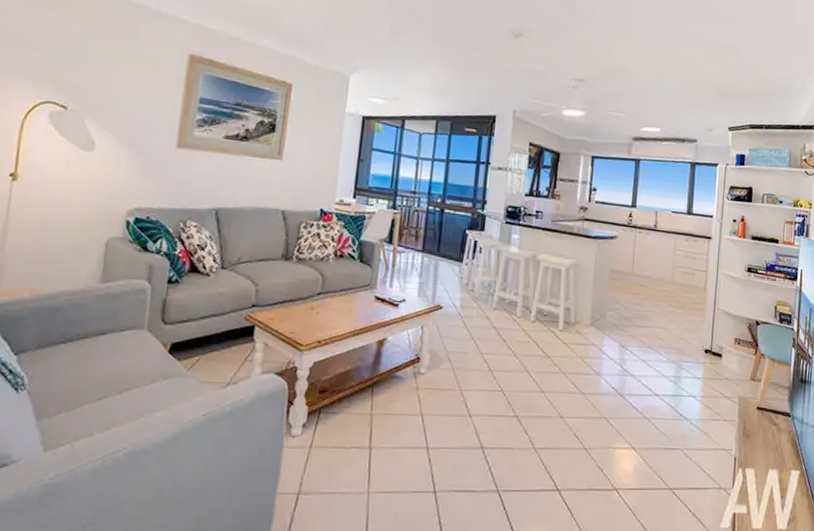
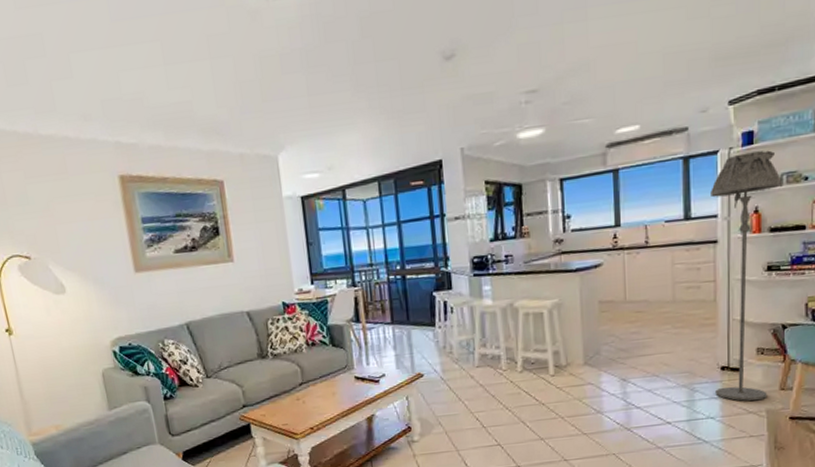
floor lamp: none [698,170,763,387] -> present [711,150,782,401]

